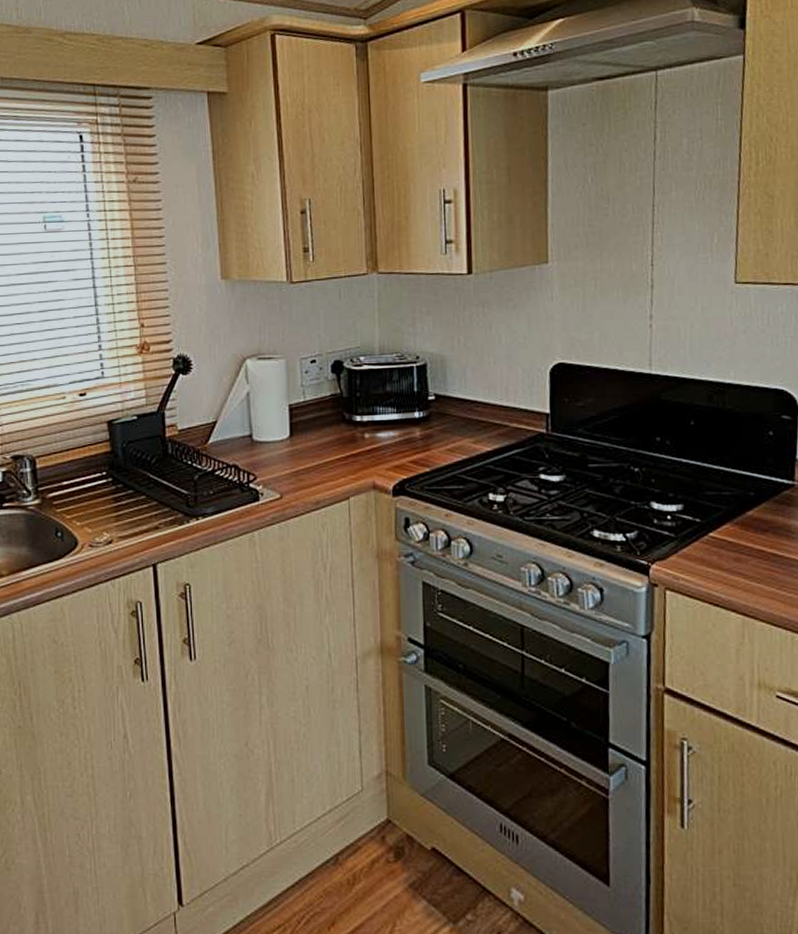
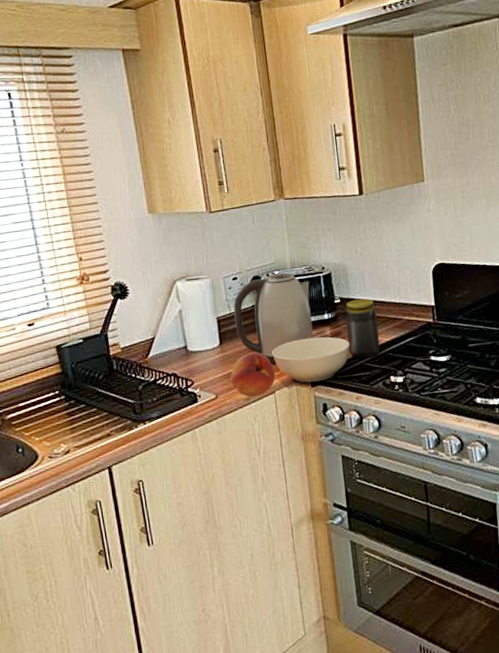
fruit: none [298,449,352,501] -> present [230,352,276,397]
kettle: none [309,358,400,465] -> present [233,272,314,364]
bowl: none [349,438,442,491] -> present [272,336,350,383]
jar: none [440,397,479,468] -> present [345,298,380,359]

